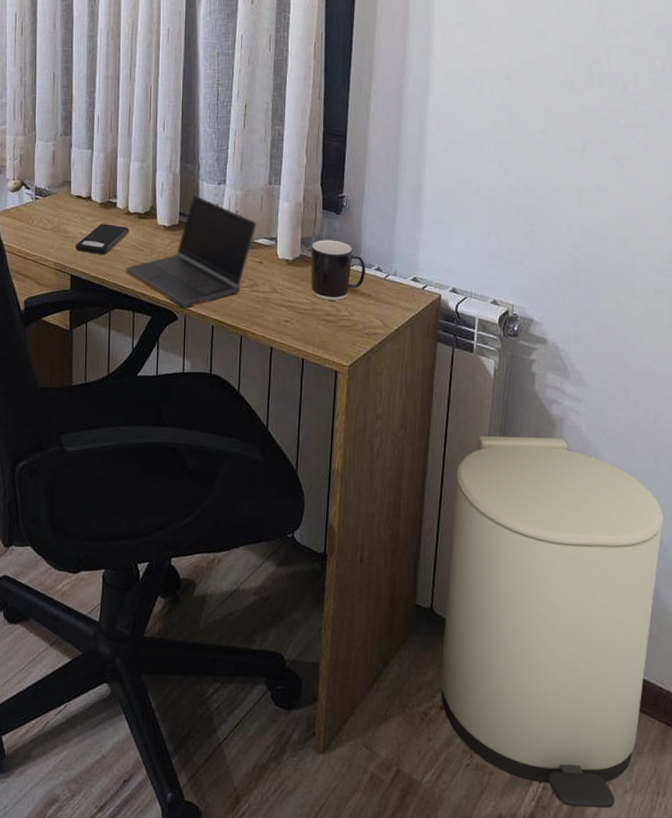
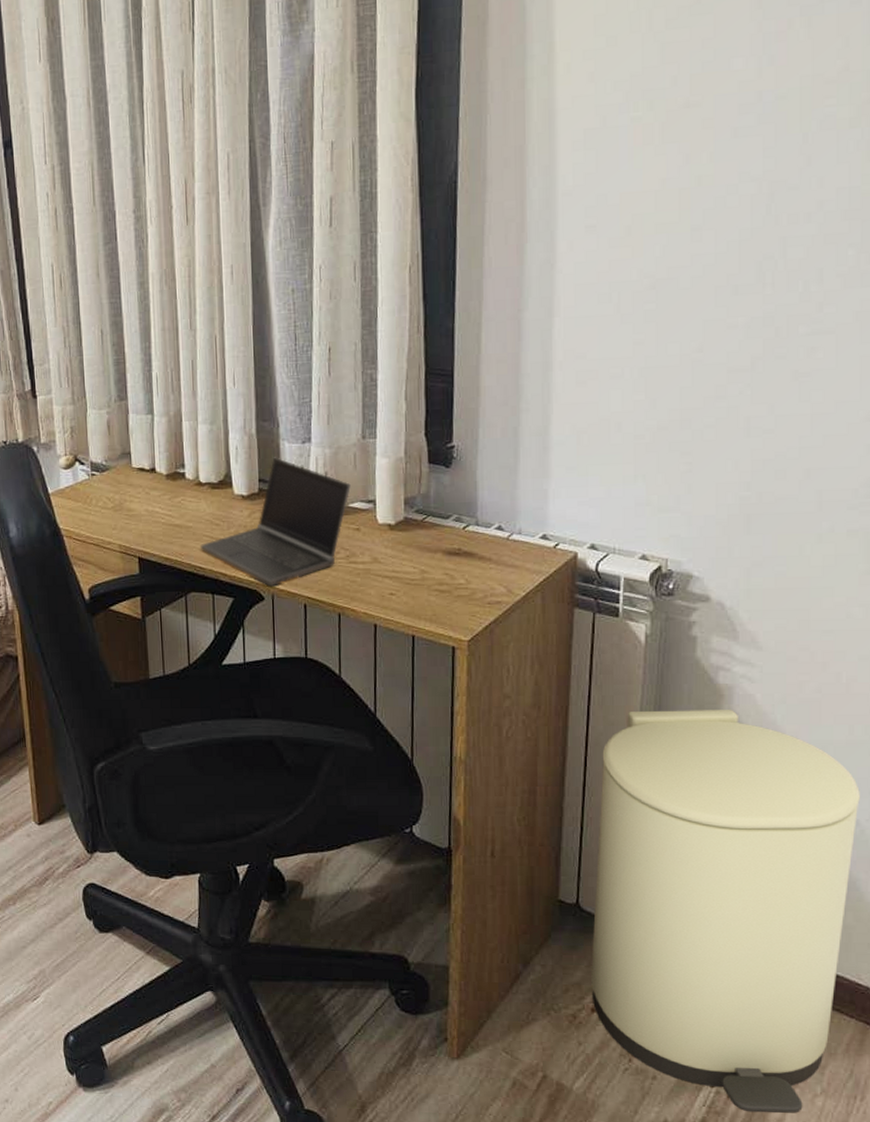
phone: present [75,223,129,256] -> none [141,497,202,534]
mug: present [310,239,366,301] -> none [416,497,485,568]

